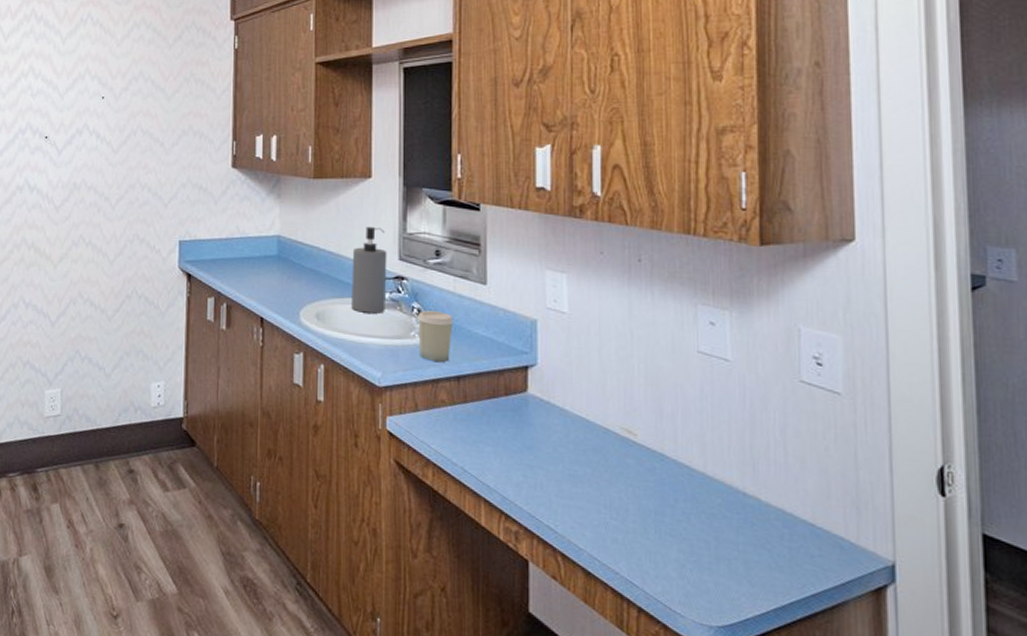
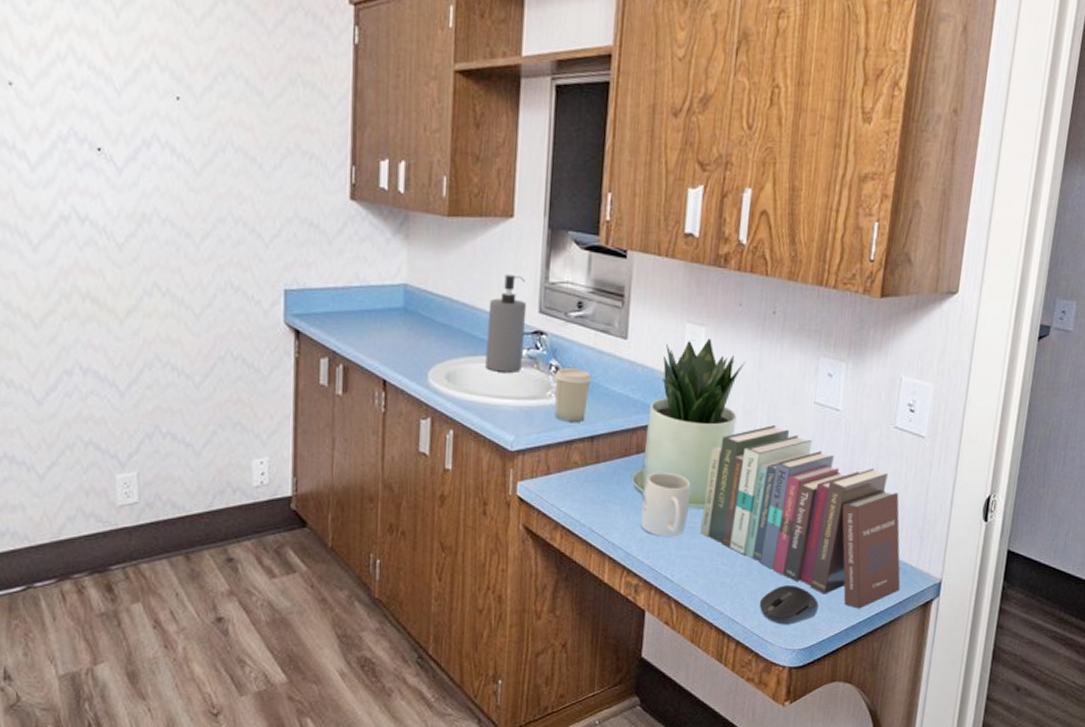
planter: none [501,285,613,458] -> present [631,338,745,510]
mug: none [514,415,568,485] -> present [640,472,691,537]
books: none [583,372,839,587] -> present [701,424,901,609]
computer mouse: none [660,549,735,597] -> present [759,585,819,625]

